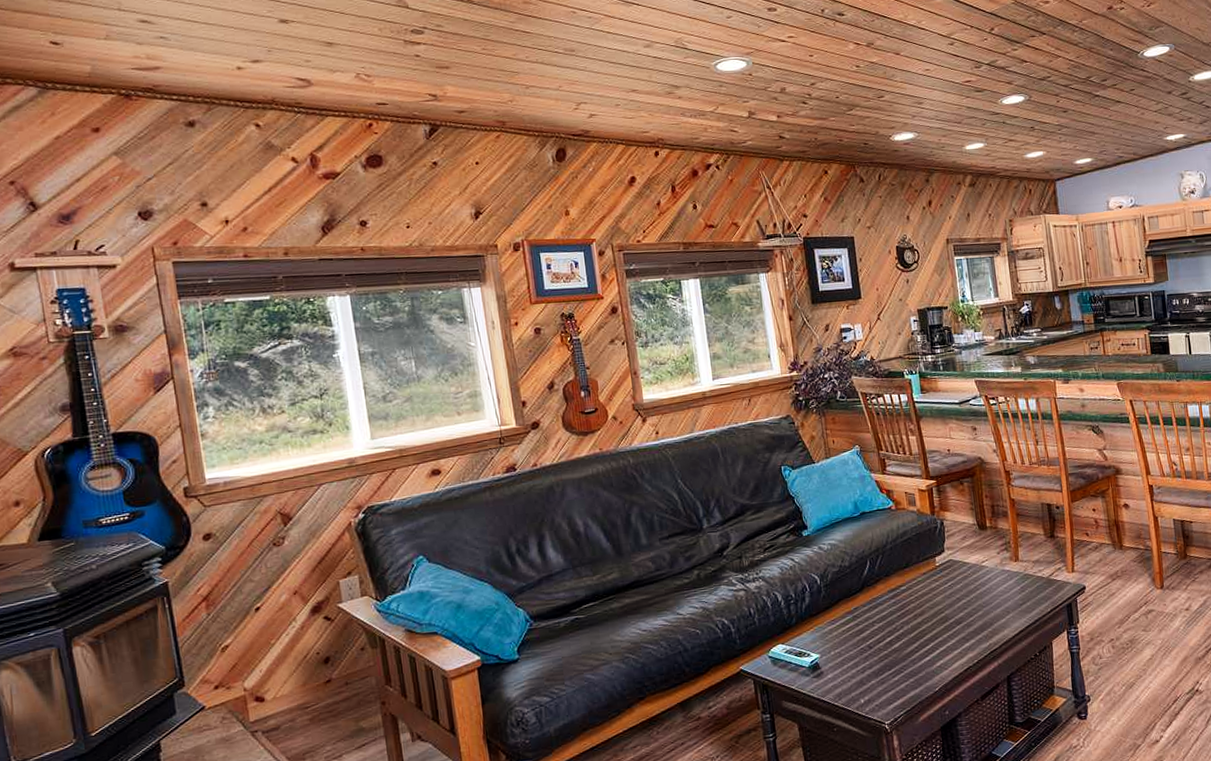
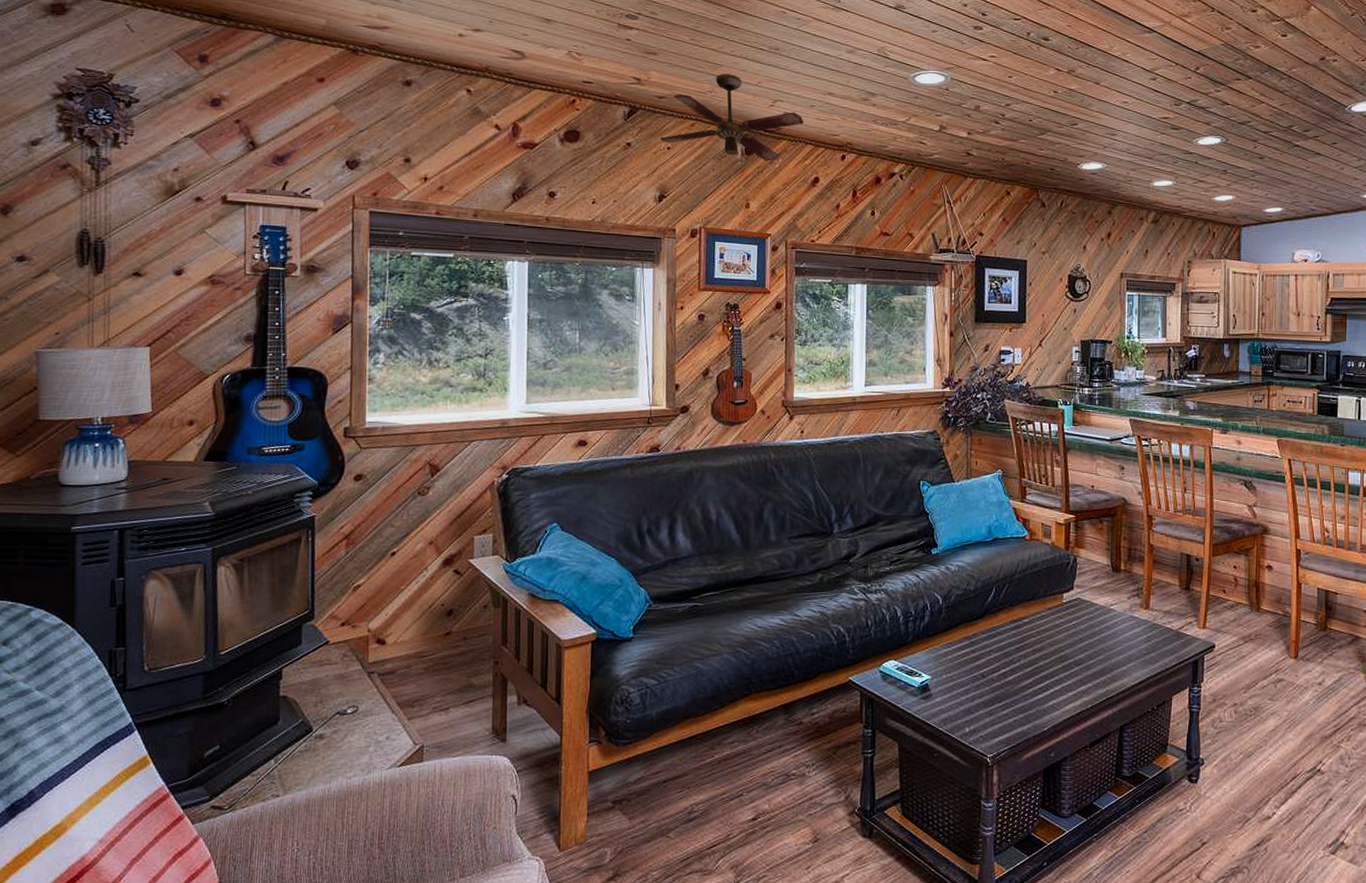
ceiling fan: none [467,80,612,166] -> present [660,73,804,162]

